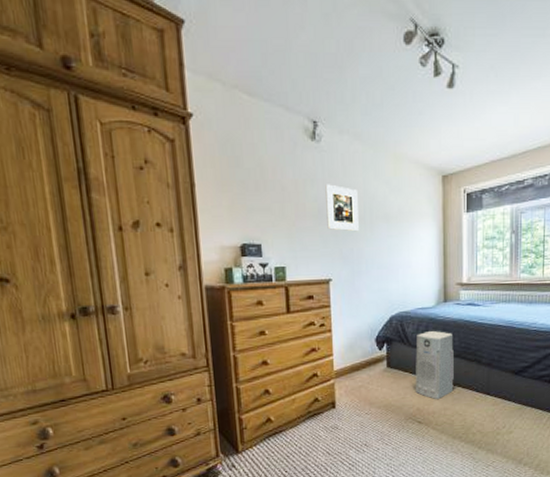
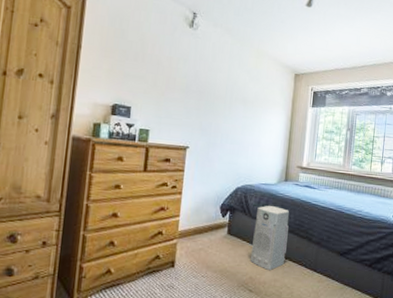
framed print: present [325,184,359,232] -> none [192,65,222,109]

